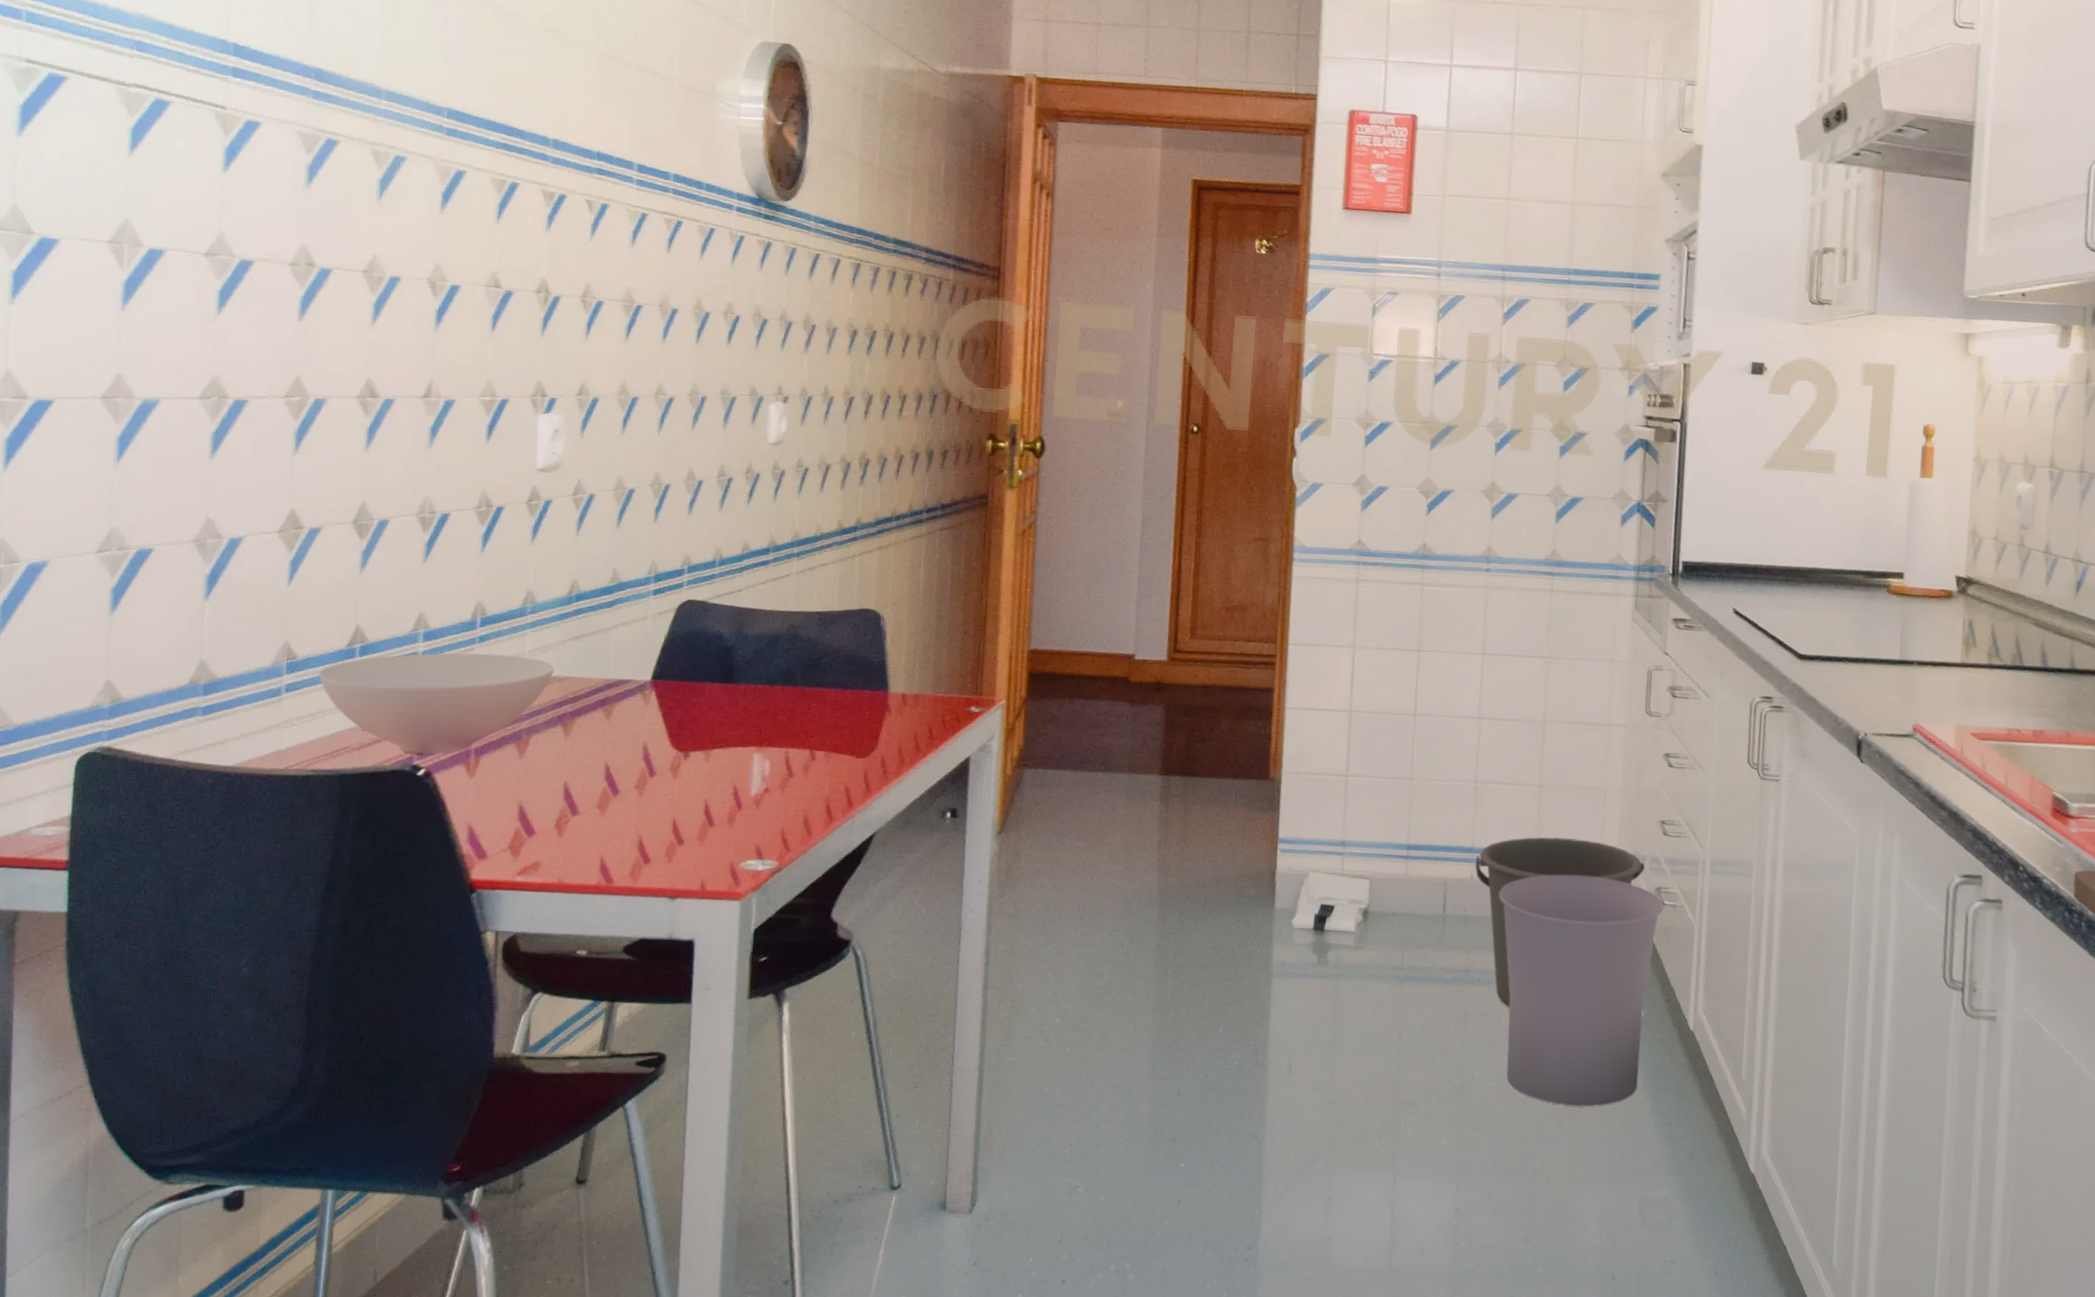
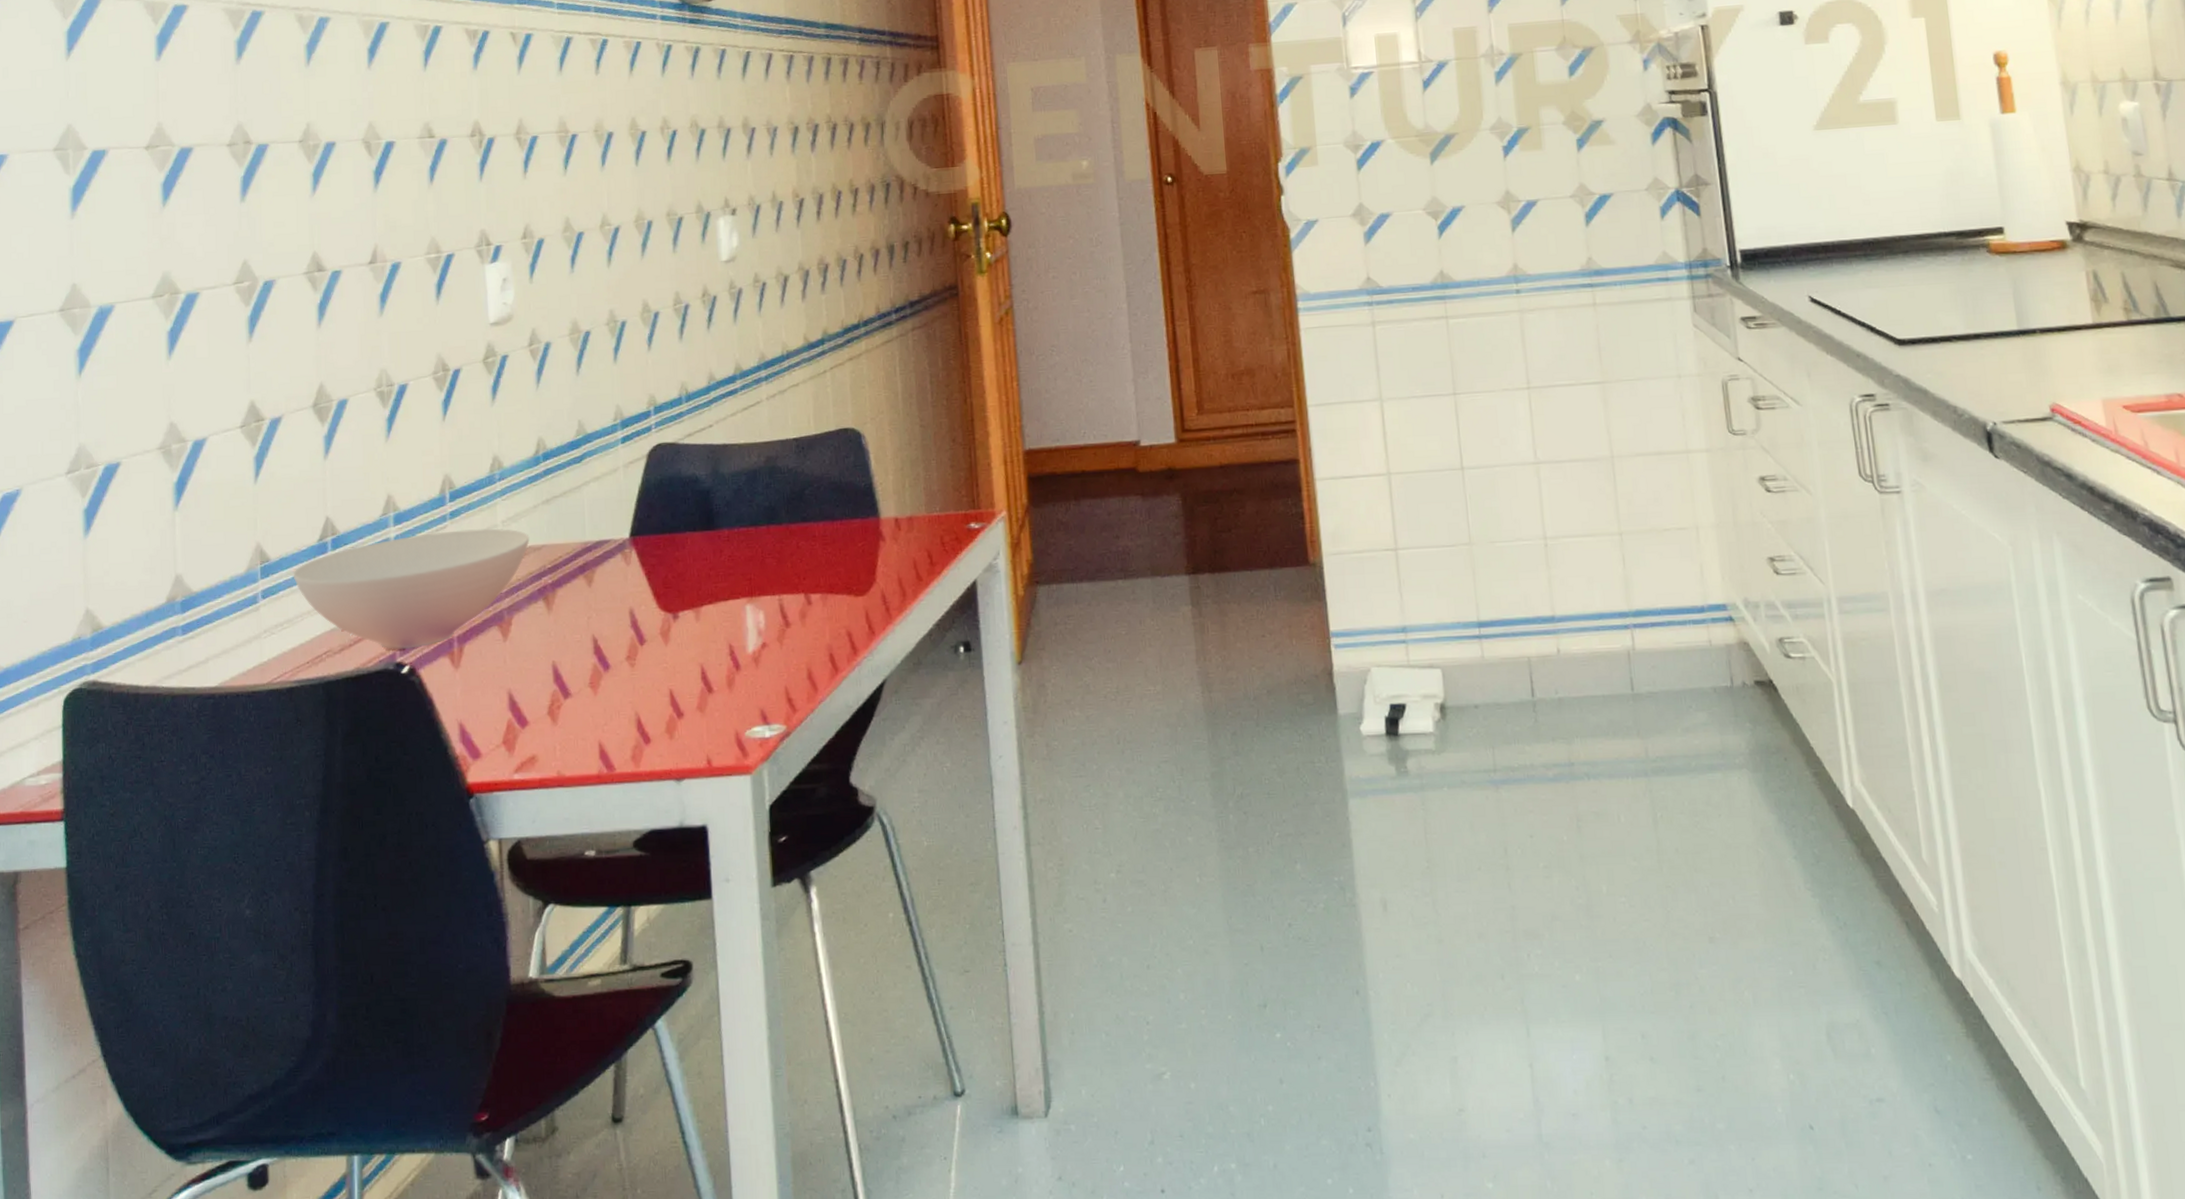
bucket: present [1474,837,1645,1008] -> none [1560,590,1761,804]
waste bin: present [1499,875,1664,1107] -> none [1594,634,1798,916]

